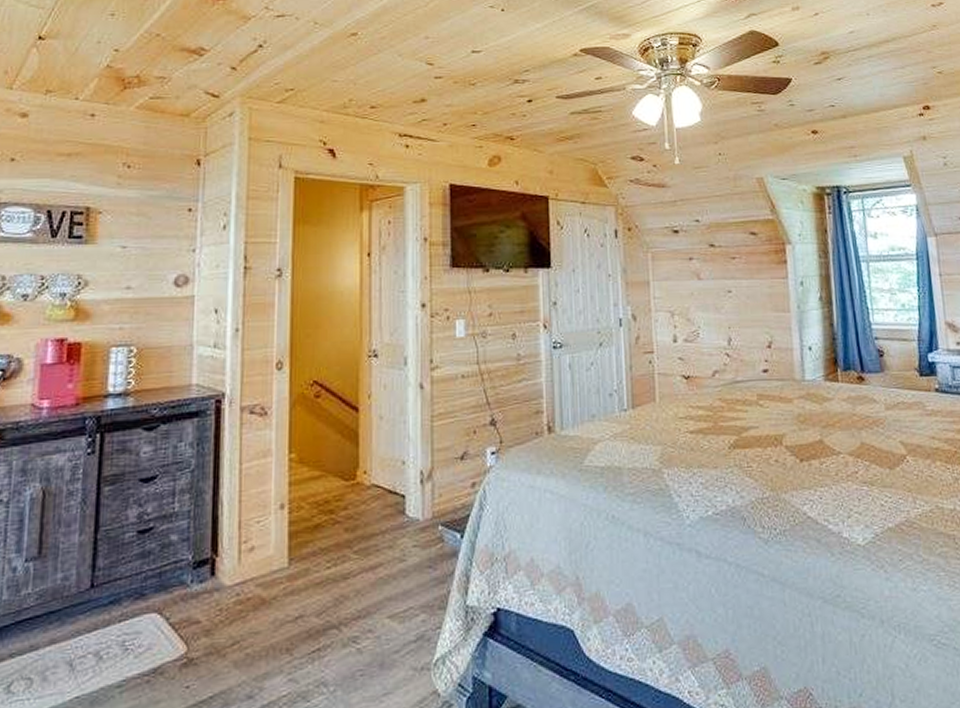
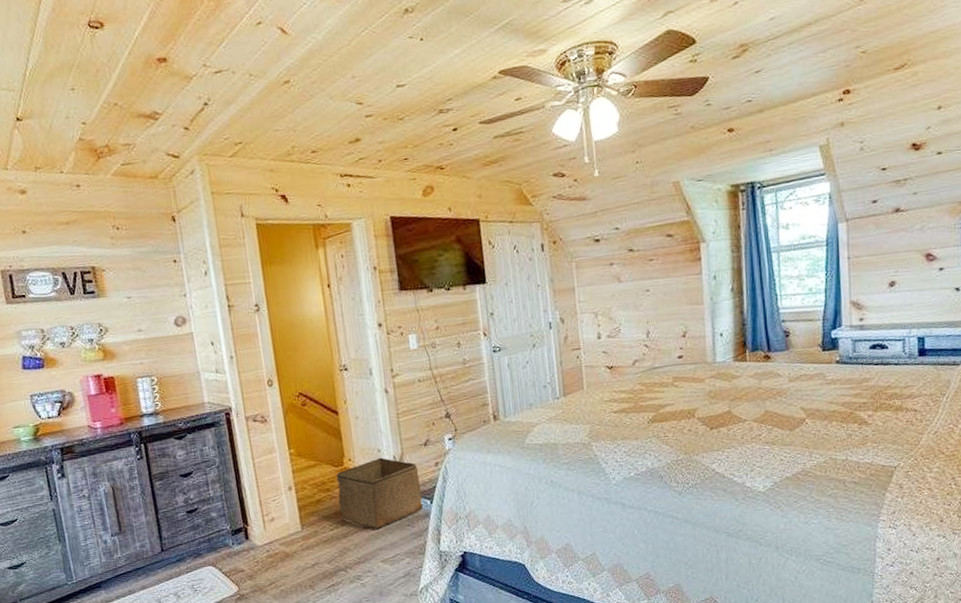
storage bin: none [342,471,452,570] -> present [336,457,423,529]

